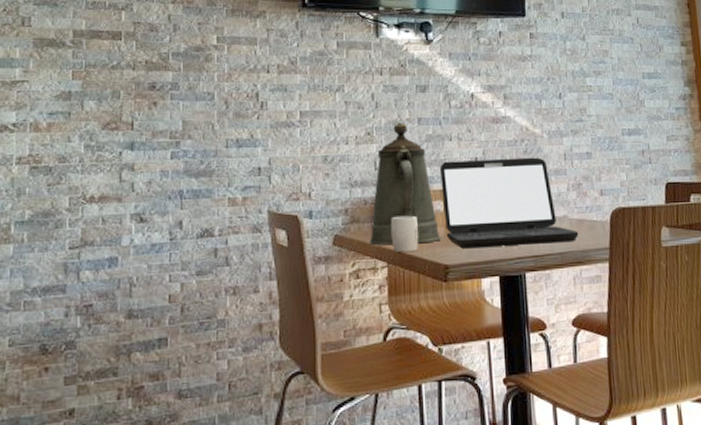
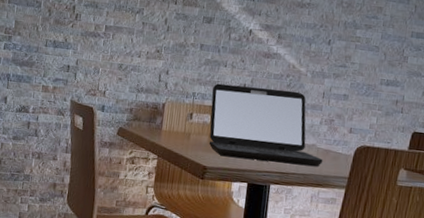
coffee pot: present [369,122,440,246] -> none [146,45,204,147]
mug: present [390,215,419,252] -> none [163,121,188,151]

